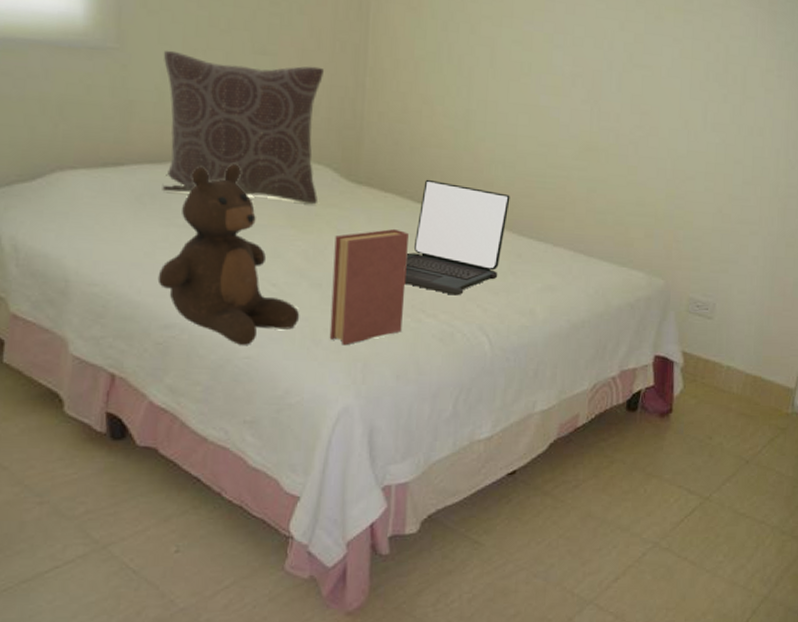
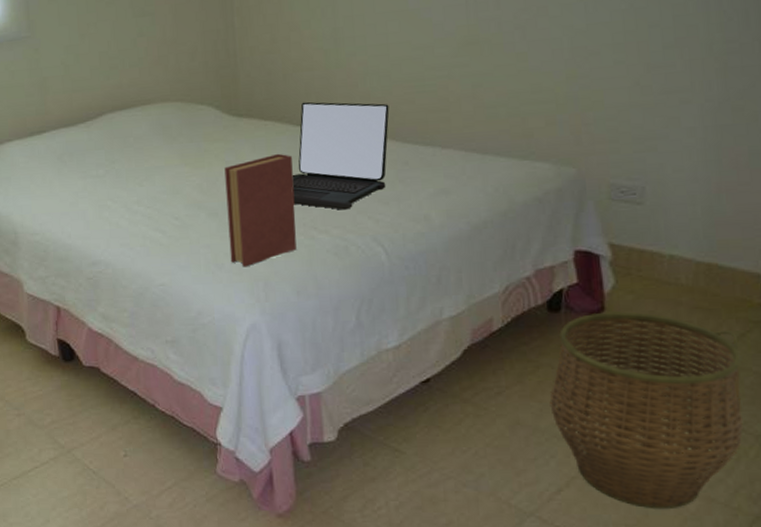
teddy bear: present [157,164,300,345] -> none [82,116,203,274]
pillow: present [162,50,325,204] -> none [64,17,205,149]
basket: none [618,414,770,592] -> present [549,311,743,508]

